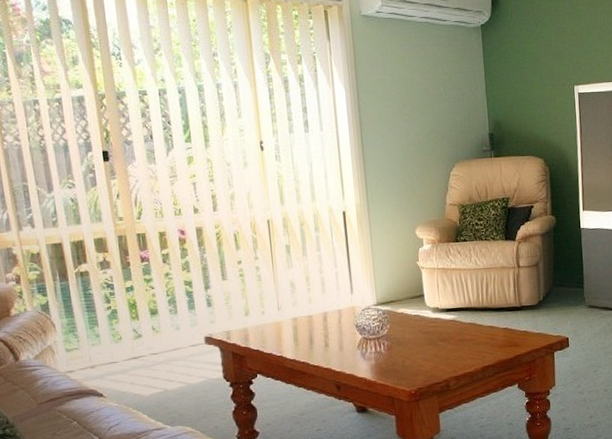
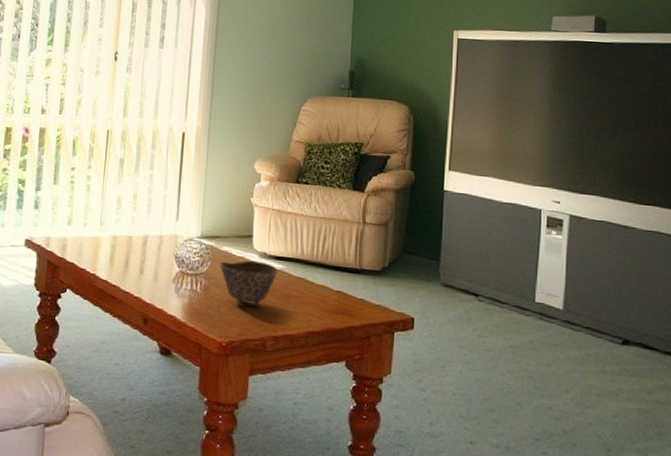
bowl: none [397,315,451,358] -> present [219,260,278,307]

